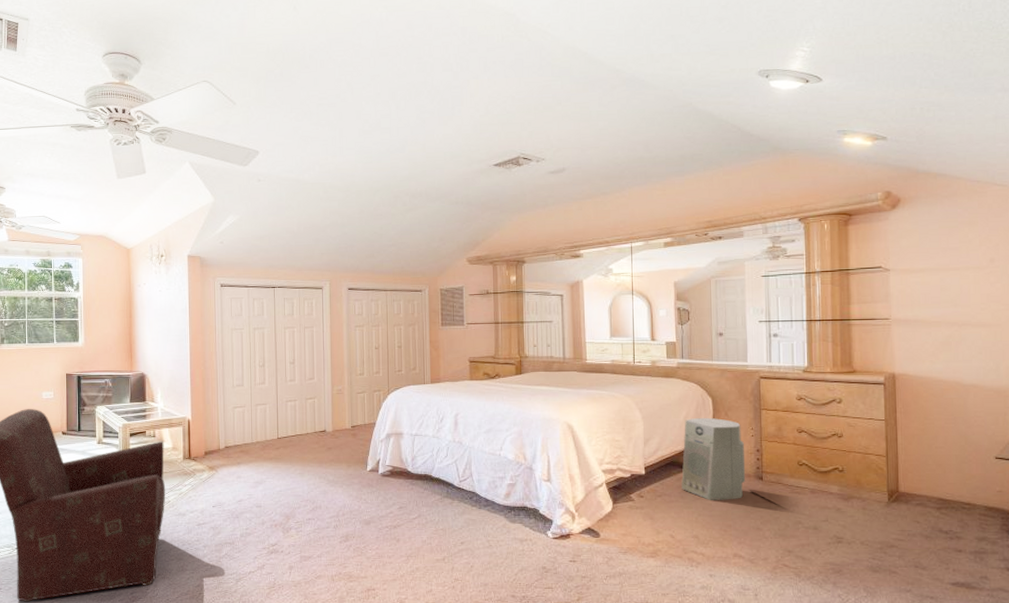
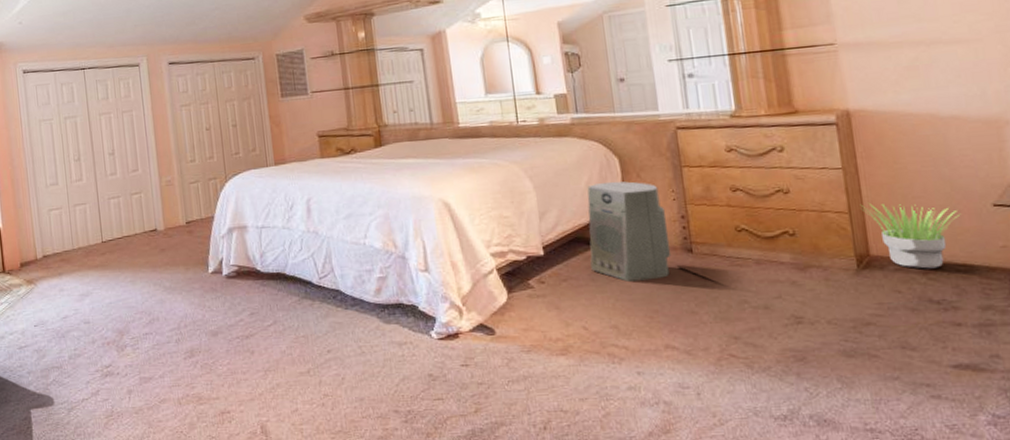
potted plant: none [895,449,970,505] -> present [860,202,961,269]

